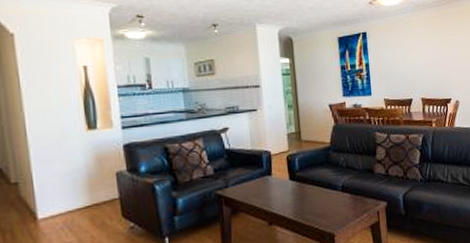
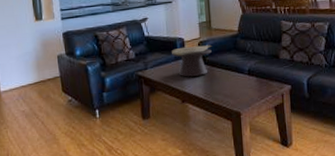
decorative bowl: none [257,158,303,196] -> present [172,45,212,77]

